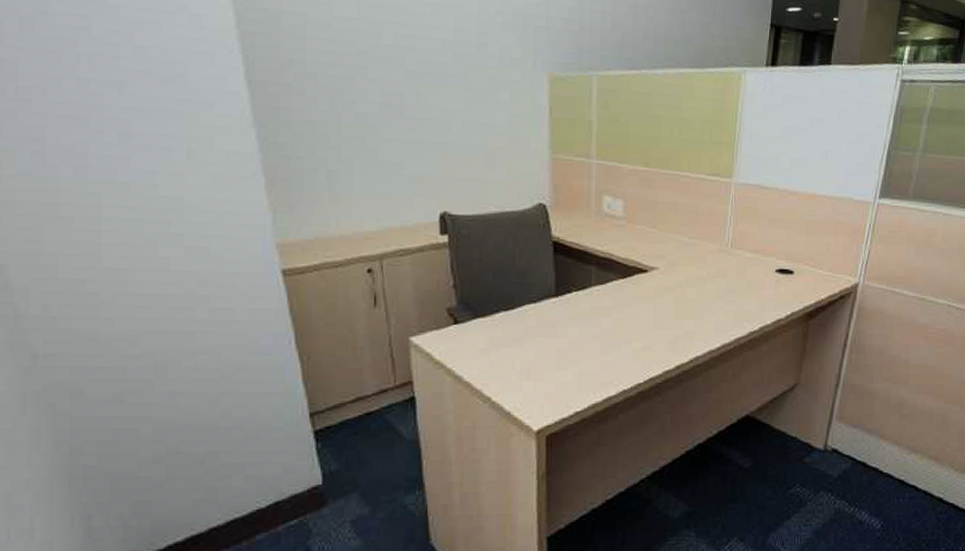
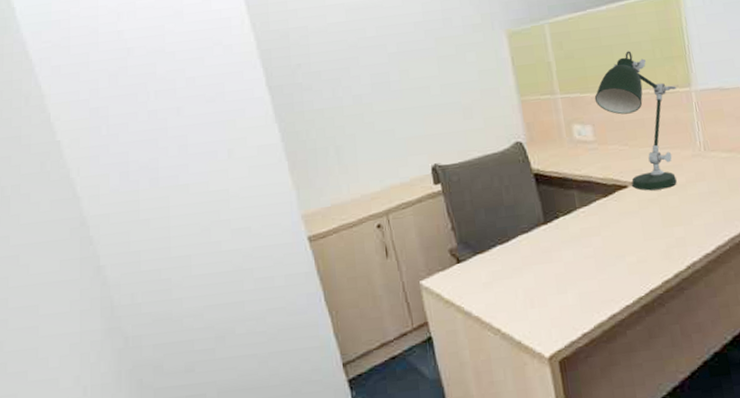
desk lamp: none [631,126,718,280] -> present [594,50,677,191]

